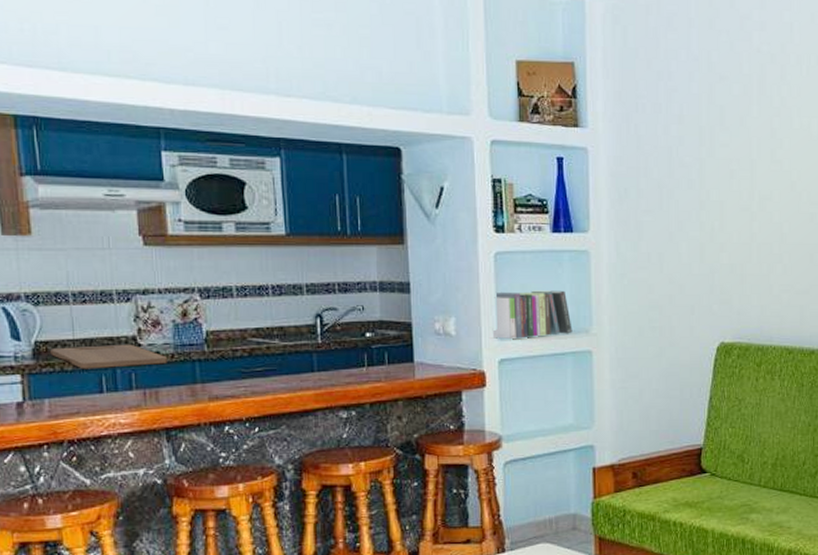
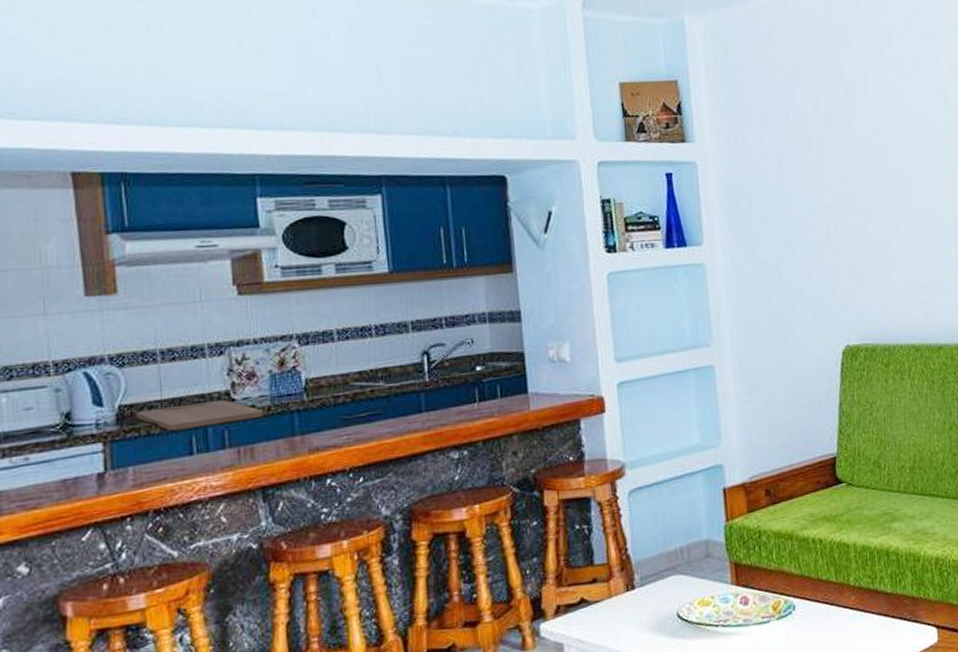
books: present [492,290,573,340] -> none [608,306,693,361]

